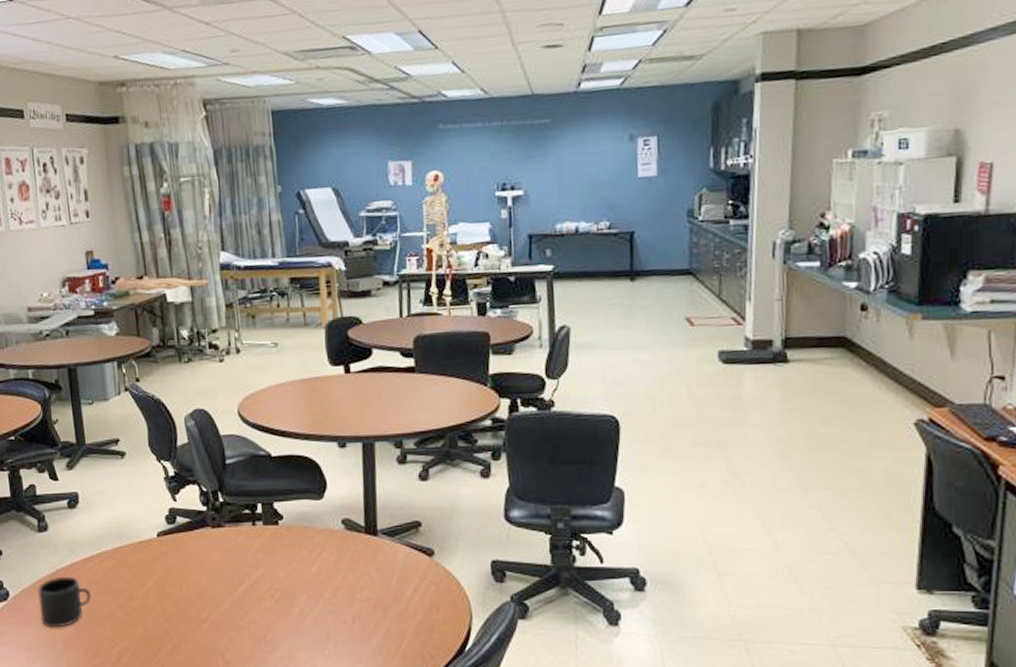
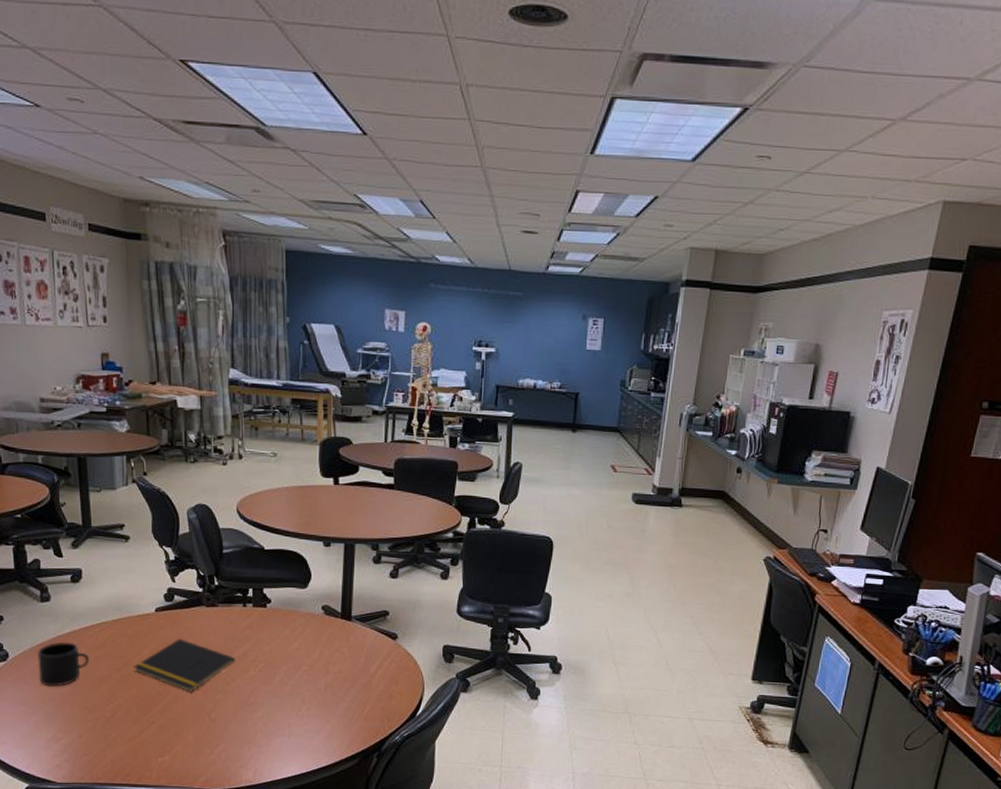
notepad: none [138,567,248,630] -> present [134,638,235,692]

